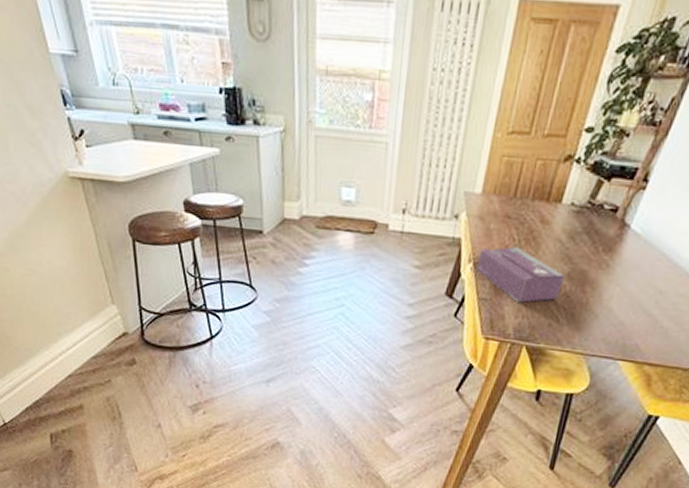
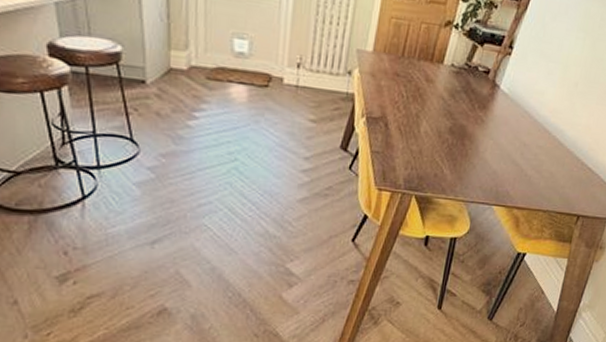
tissue box: present [477,247,565,303] -> none [370,103,448,155]

